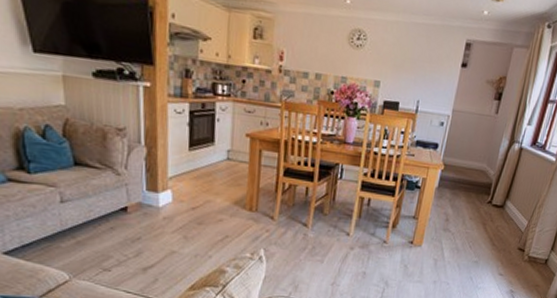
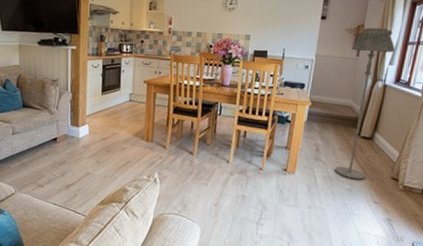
floor lamp: none [463,80,535,252] -> present [334,27,395,180]

